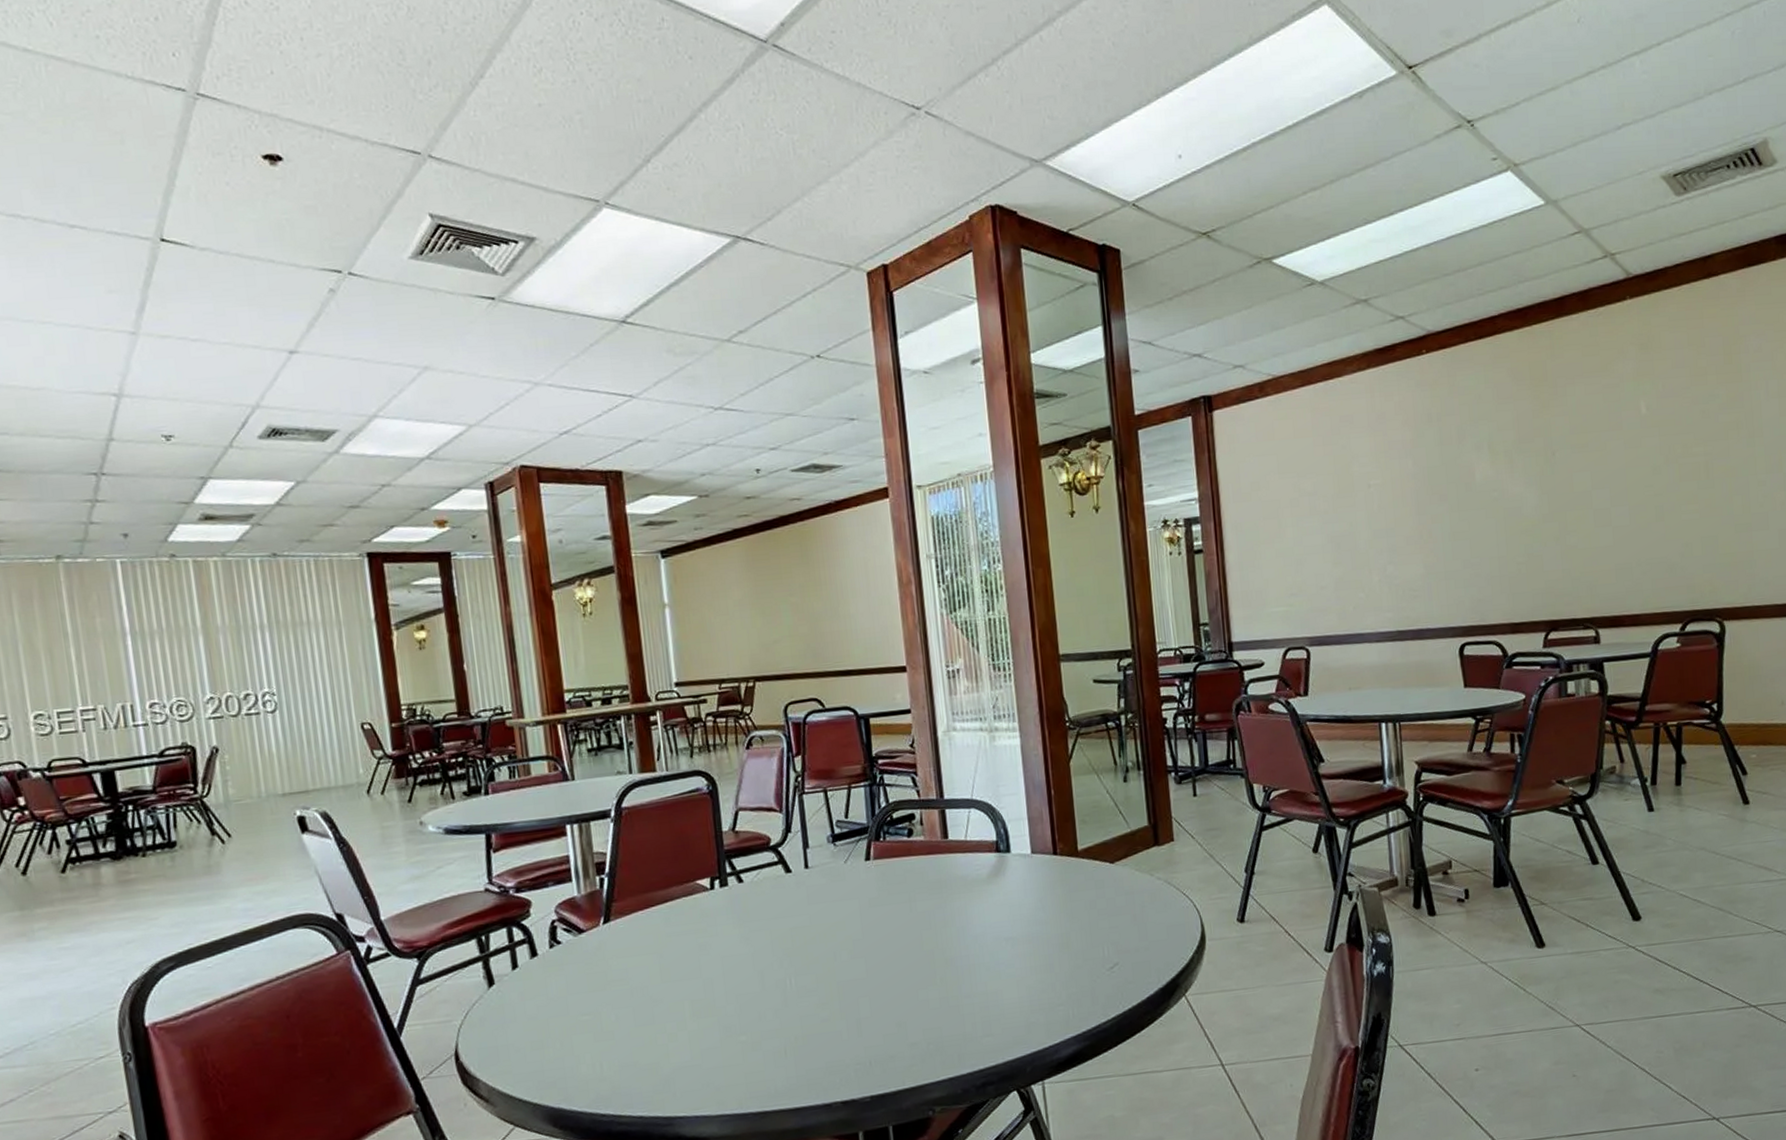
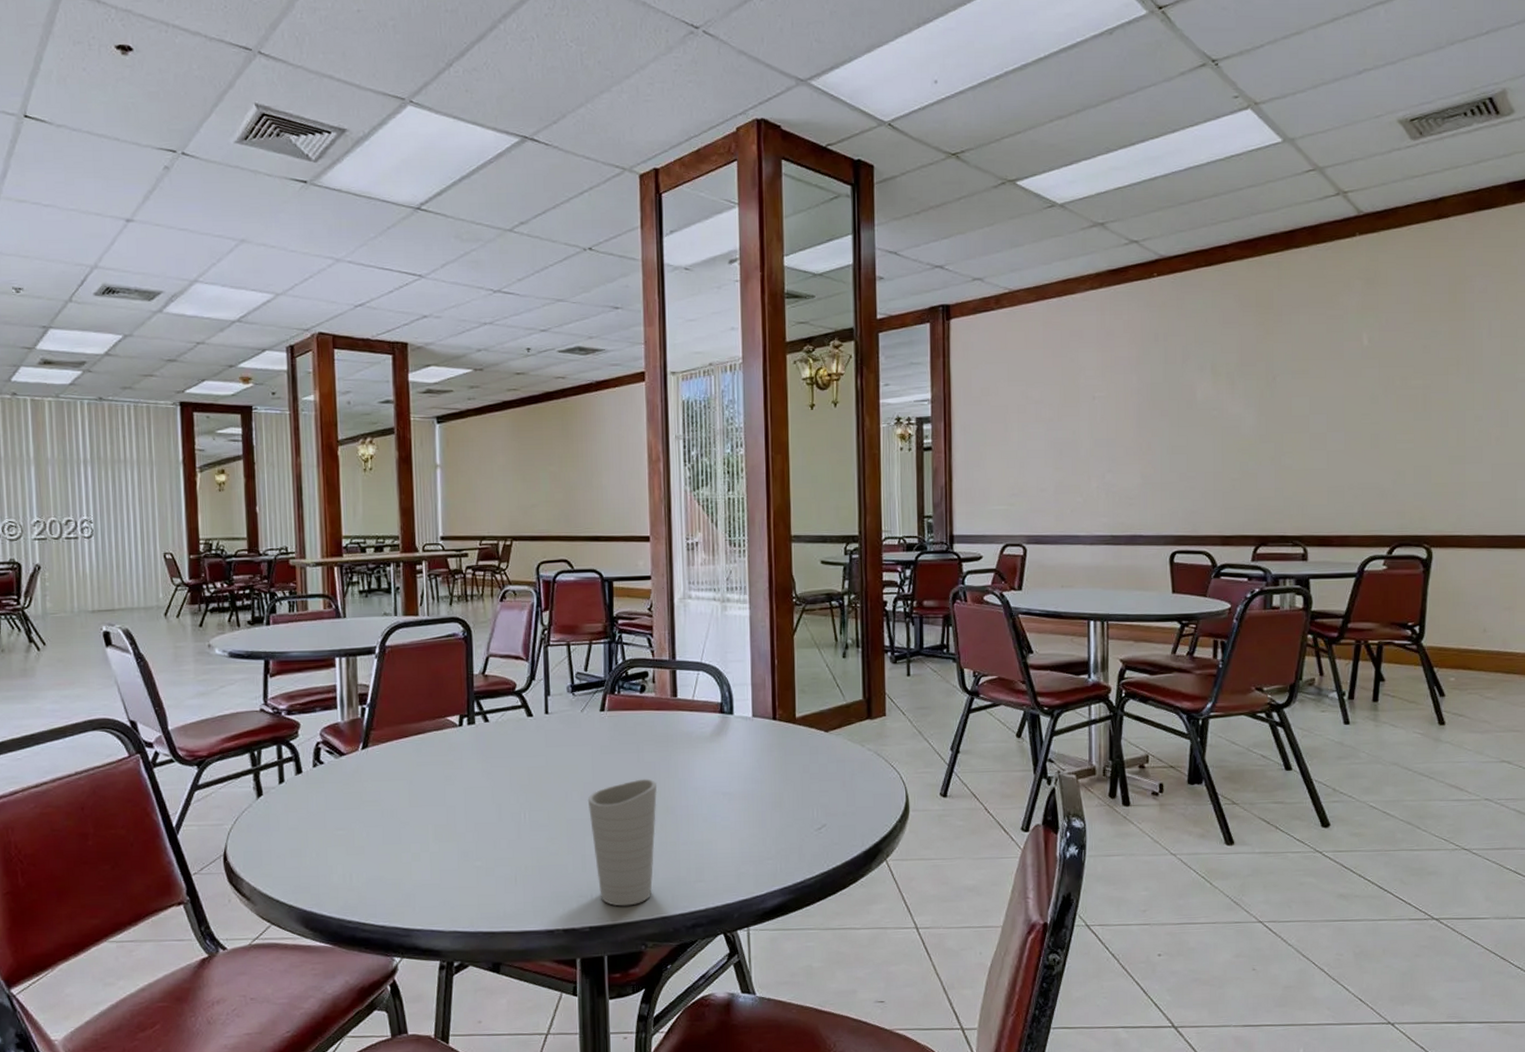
cup: none [858,929,936,1071] -> present [587,778,657,906]

